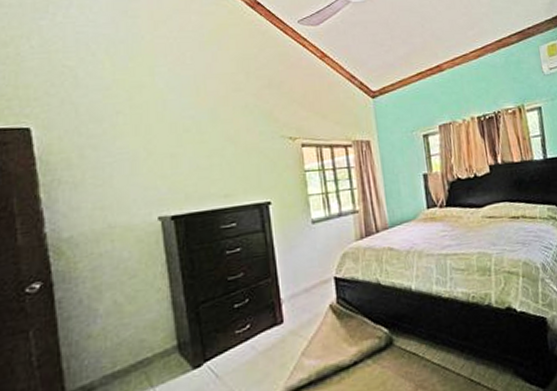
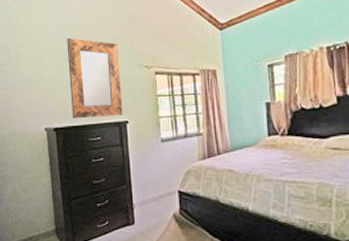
home mirror: none [186,103,264,204] -> present [67,37,123,119]

